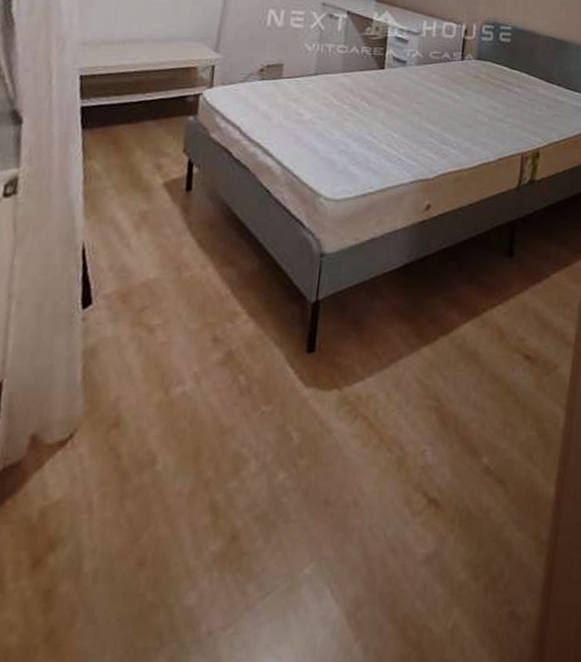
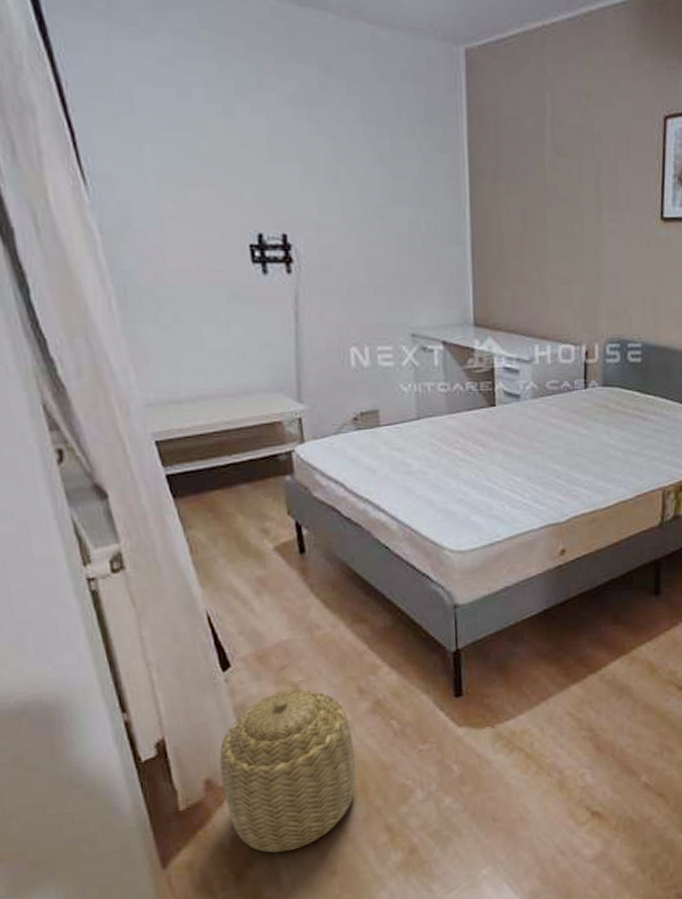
basket: none [45,333,197,533] -> present [219,688,356,853]

